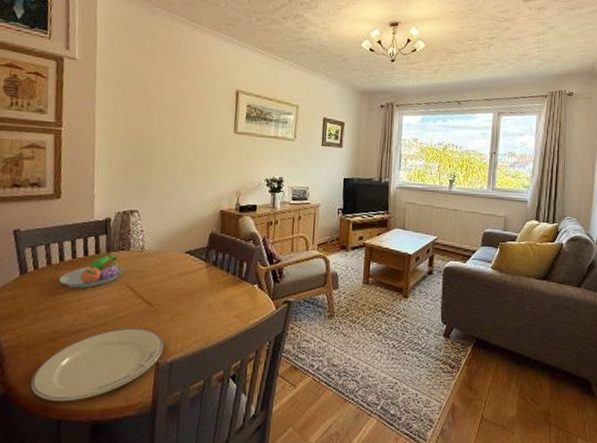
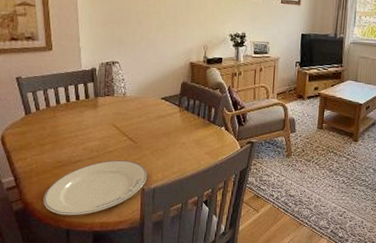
fruit bowl: present [59,254,123,289] -> none [58,99,110,127]

